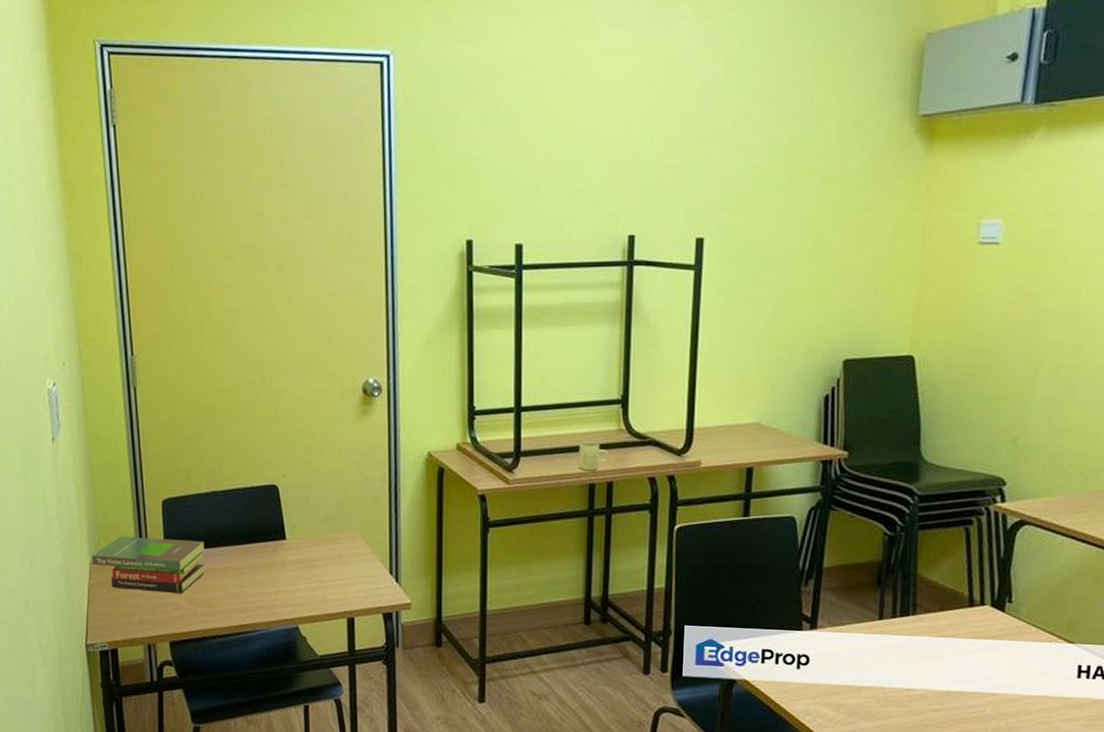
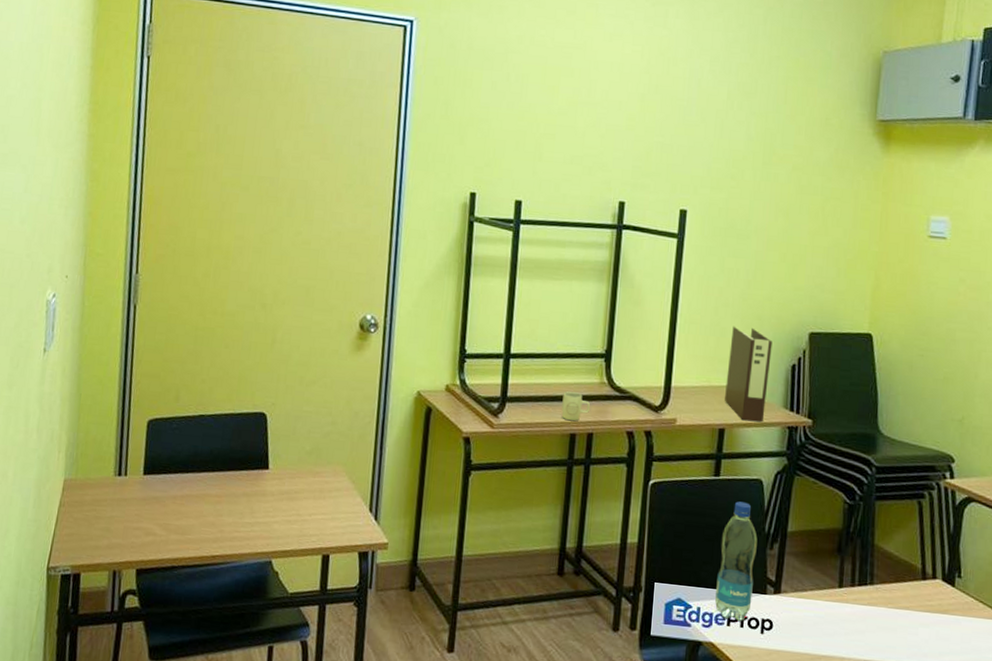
books: present [91,536,204,593] -> none [66,454,185,518]
bottle: none [748,540,791,659] -> present [715,501,758,622]
binder: none [752,359,803,458] -> present [725,326,772,423]

